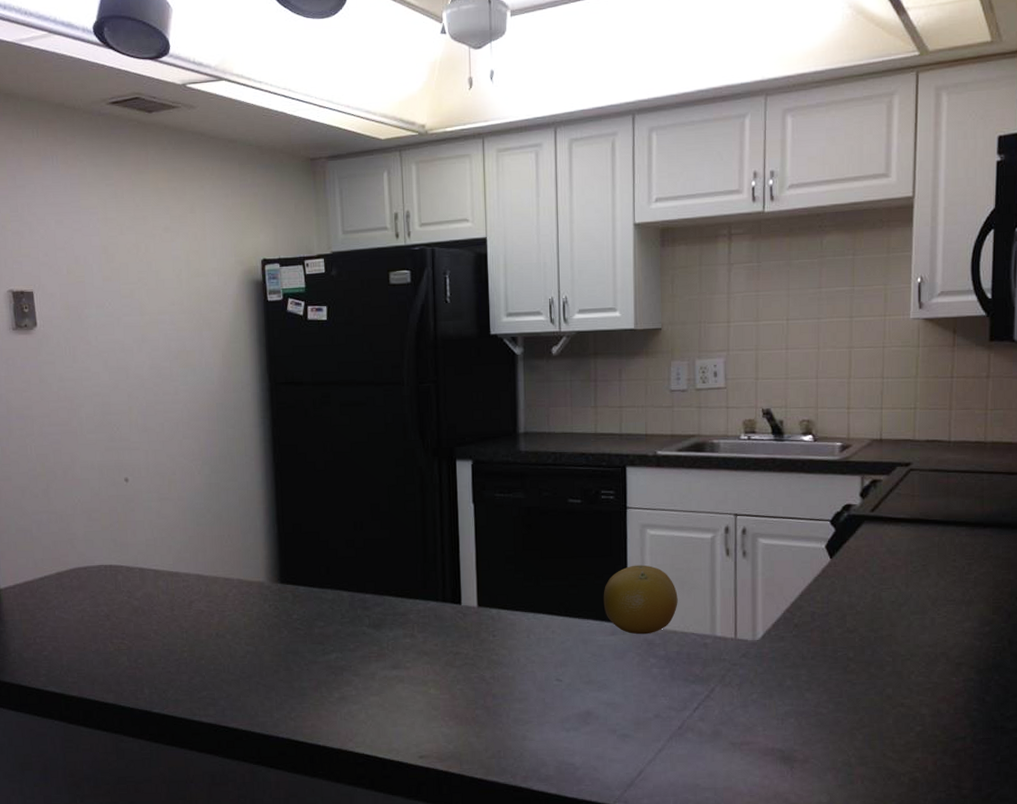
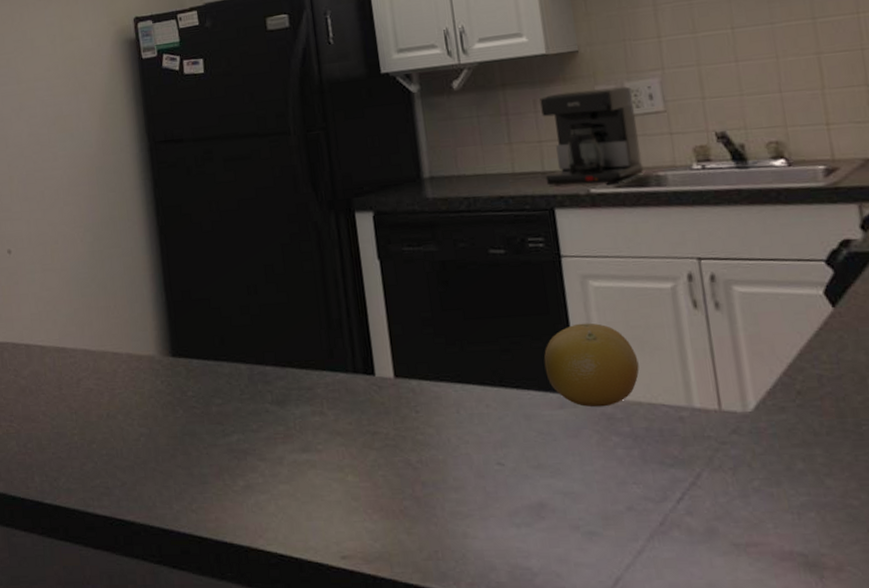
coffee maker: none [622,363,702,448] -> present [540,86,644,186]

